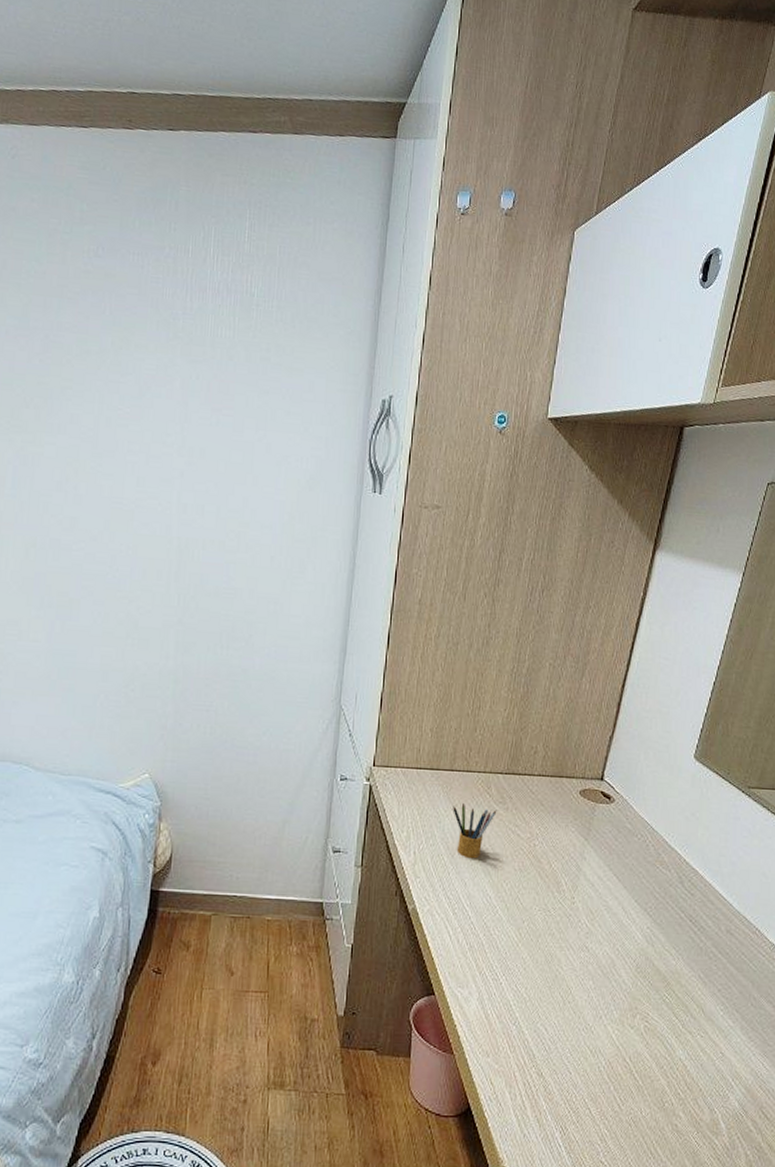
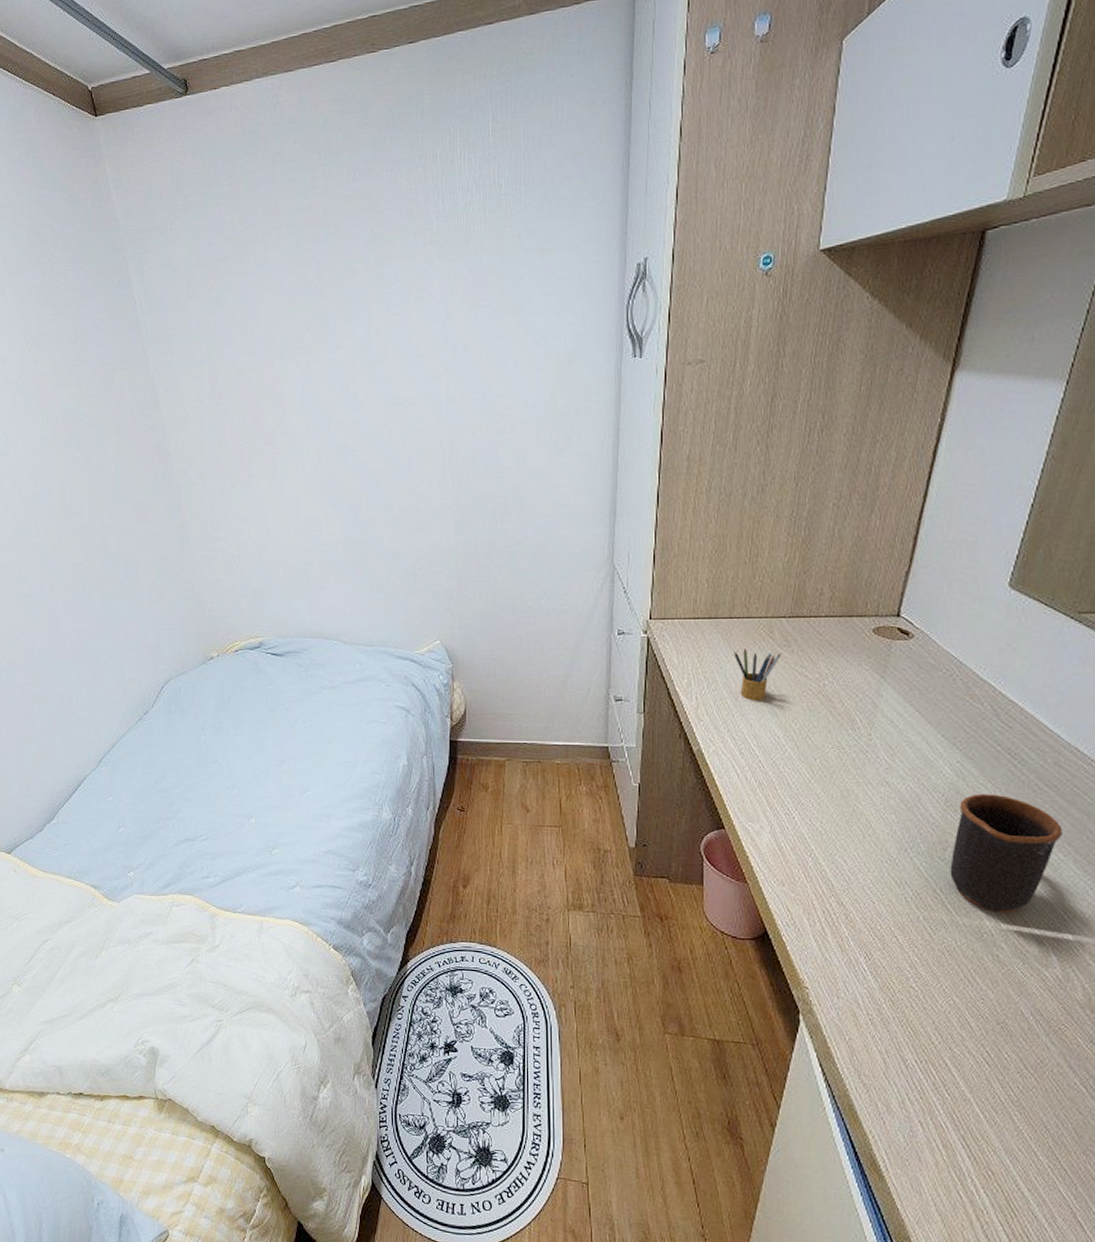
mug: none [638,960,732,1081] -> present [950,793,1062,913]

